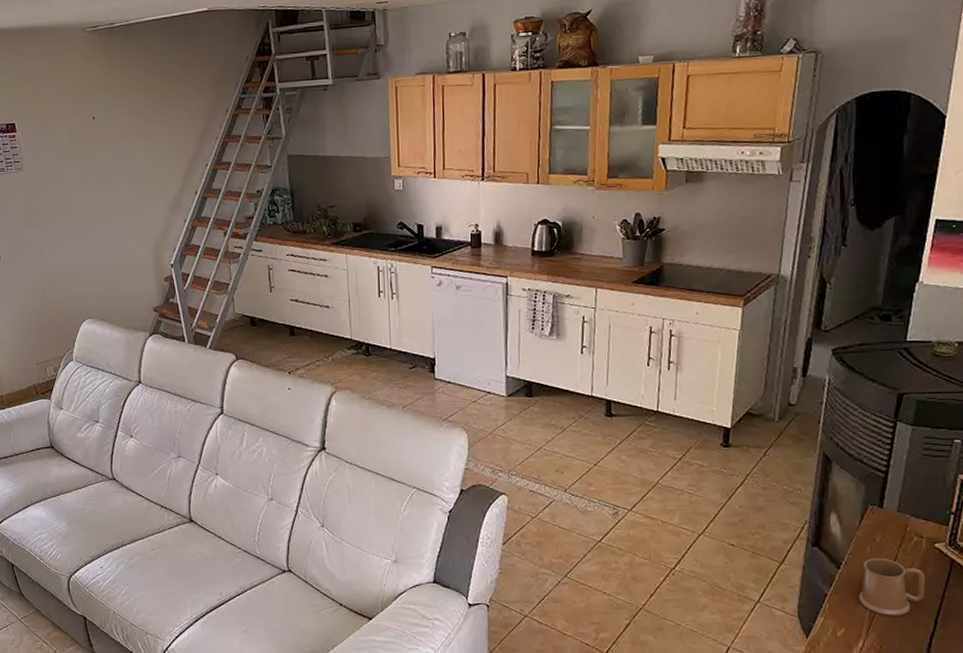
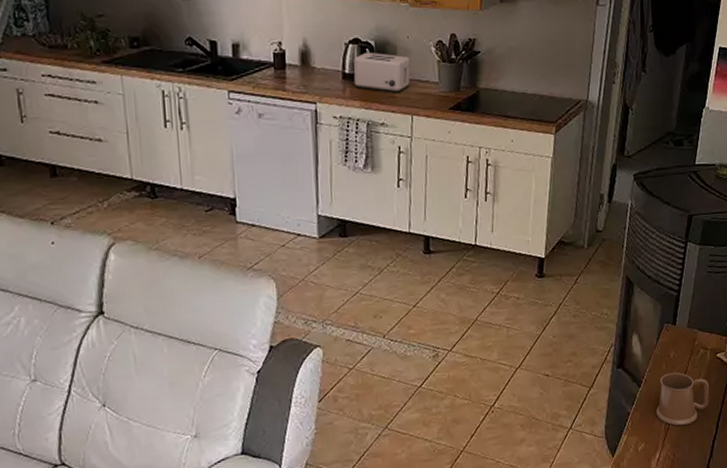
toaster: none [542,231,596,268] -> present [353,52,411,93]

